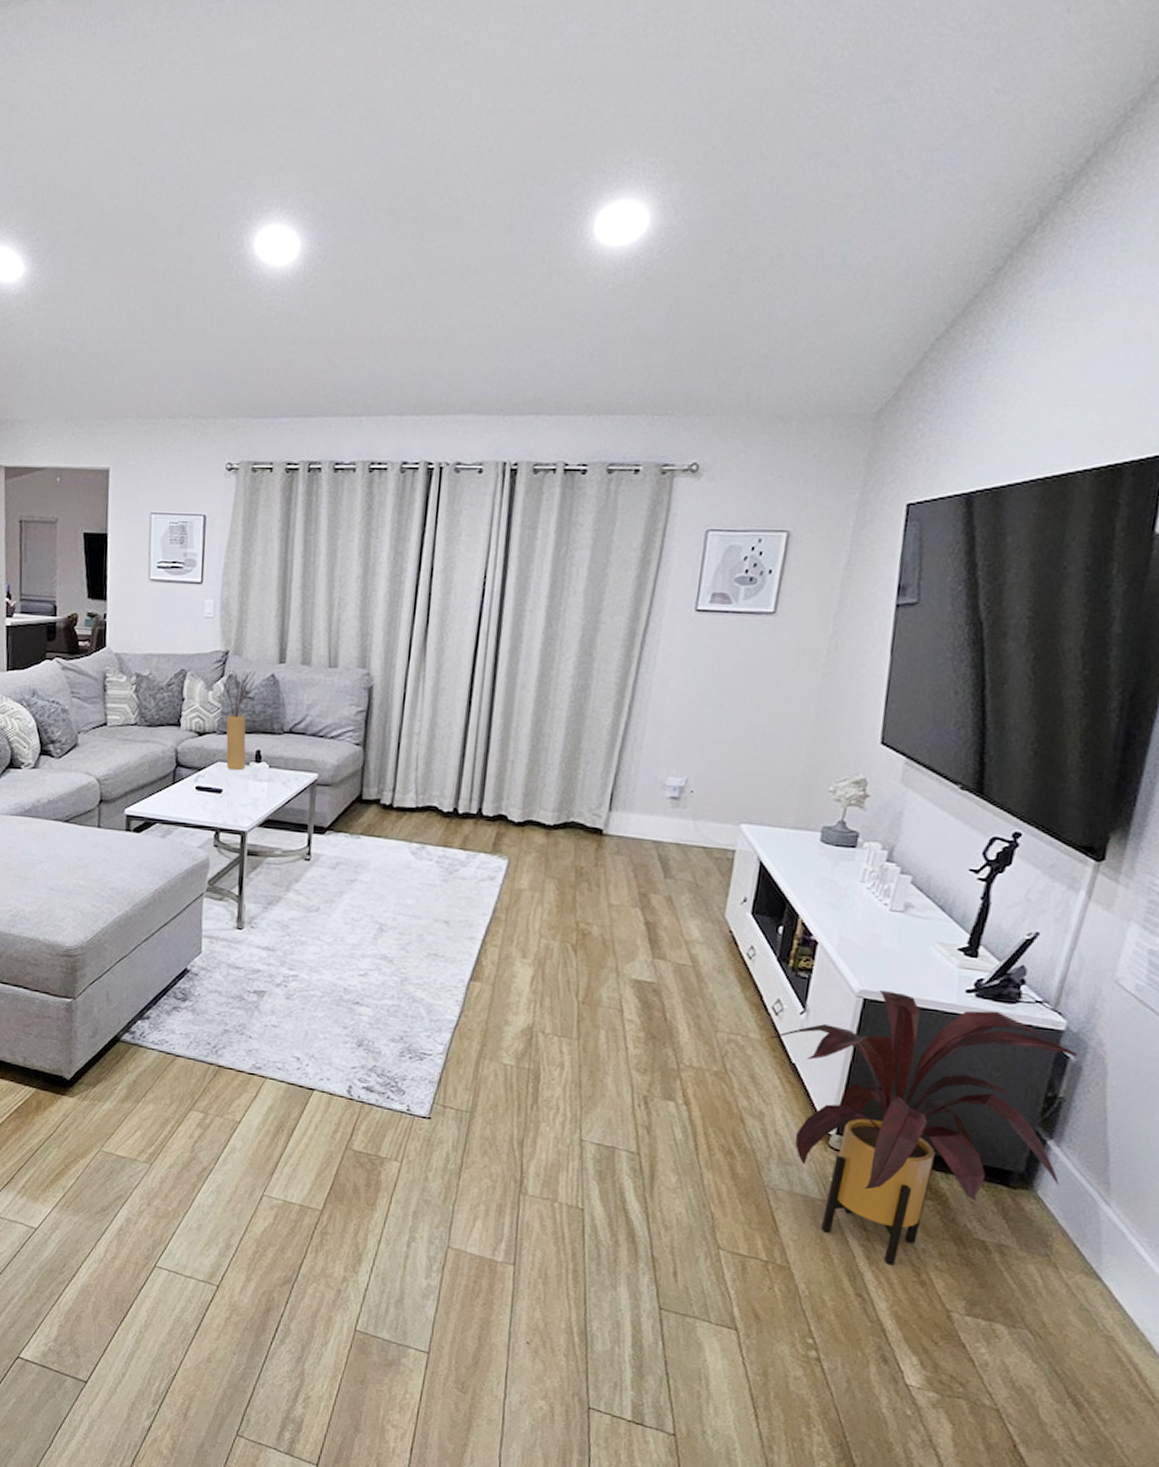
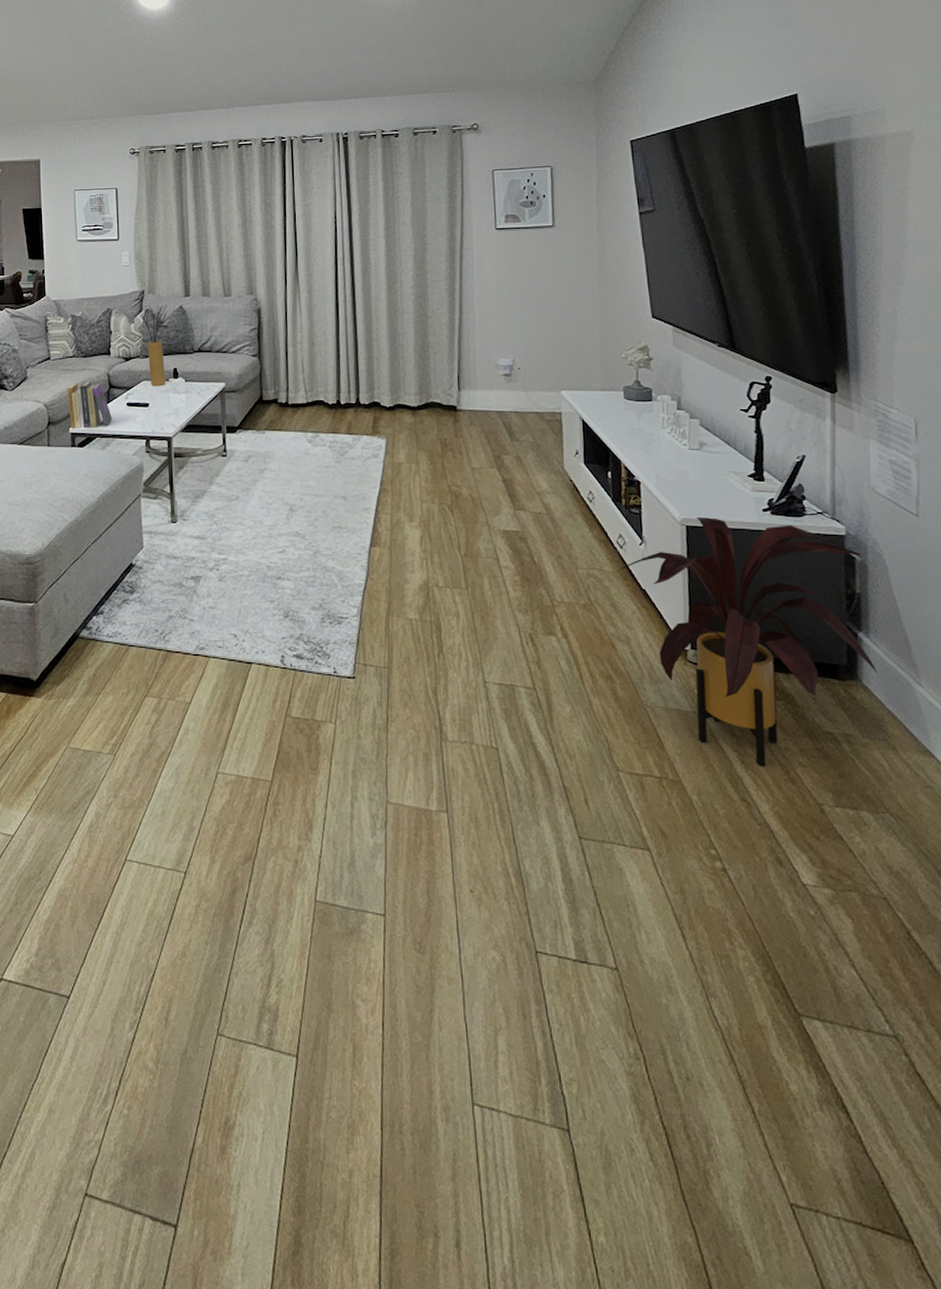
books: none [124,756,177,812] -> present [67,381,112,429]

